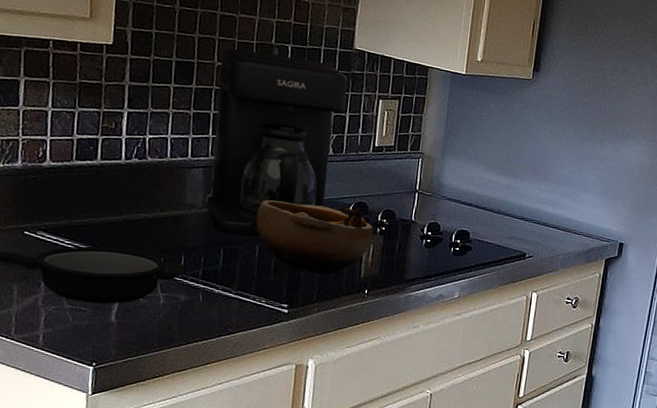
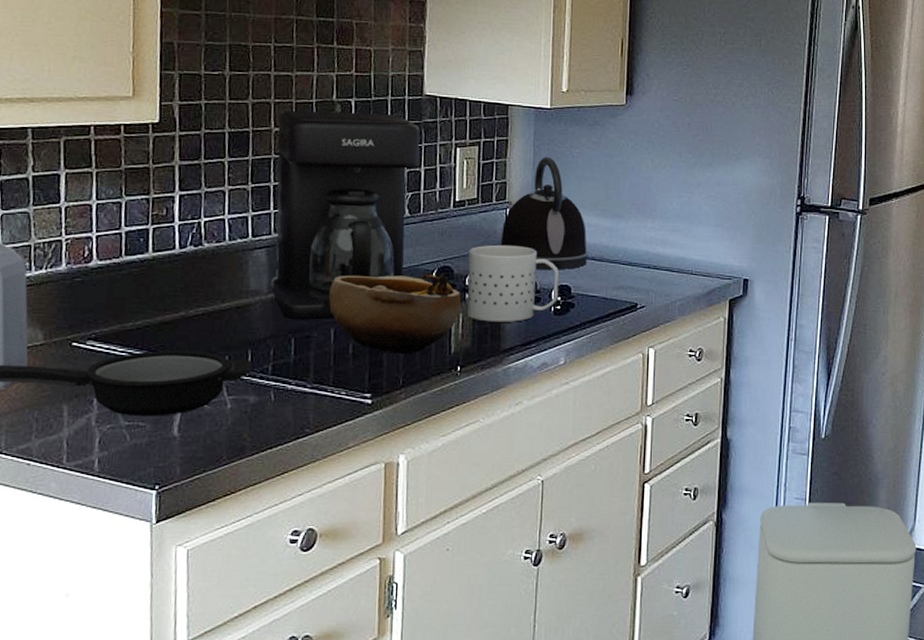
mug: none [377,188,461,258] -> present [467,244,560,322]
kettle: none [411,116,488,217] -> present [500,156,588,270]

